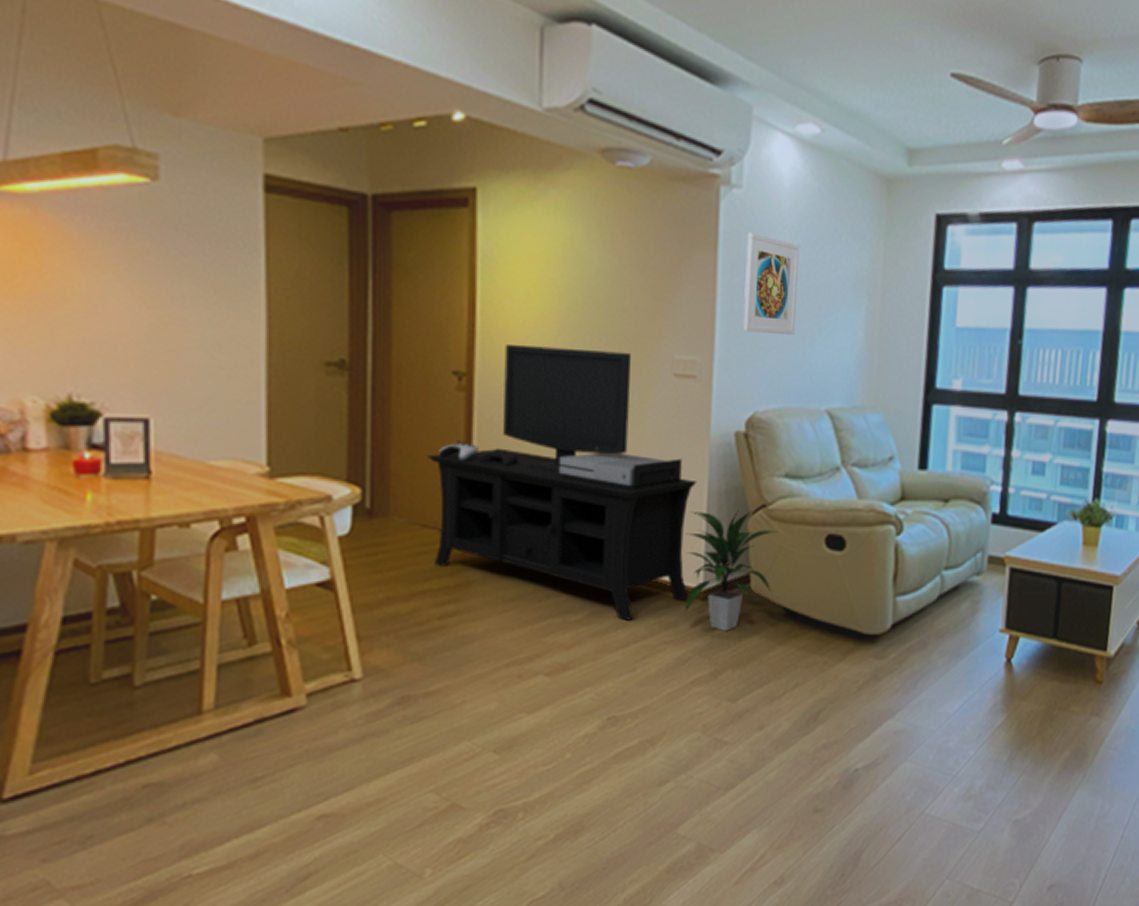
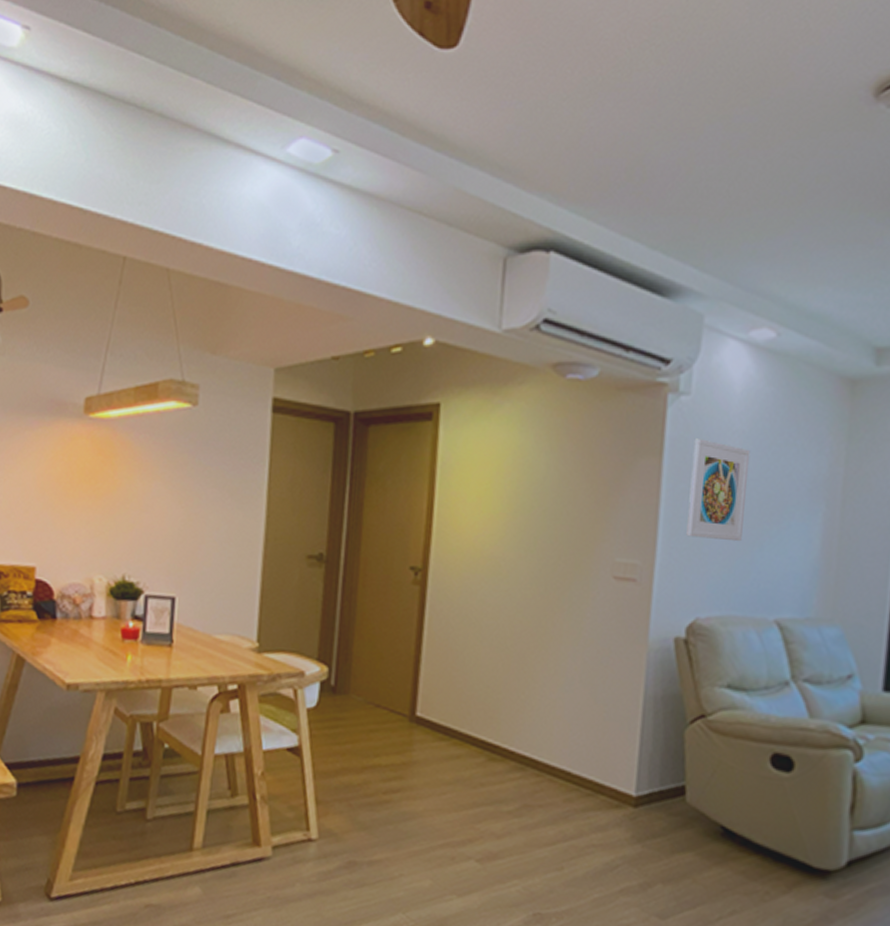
media console: present [426,343,698,620] -> none [383,543,634,818]
indoor plant: present [685,509,777,632] -> none [616,715,716,844]

